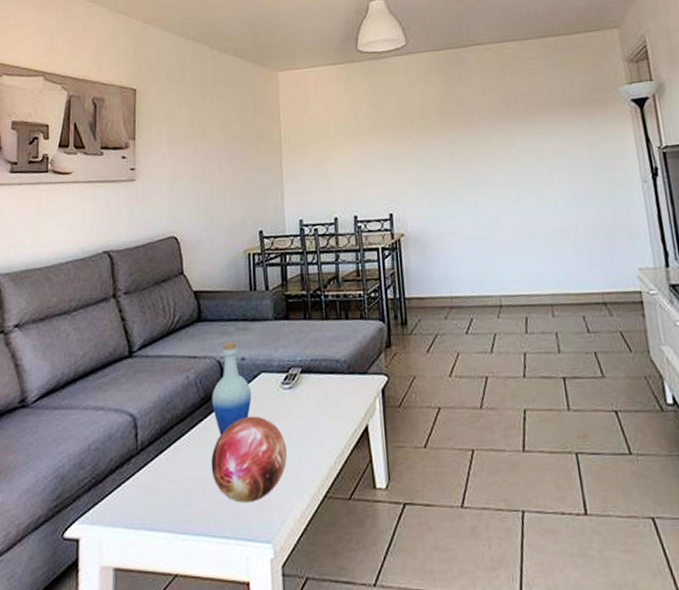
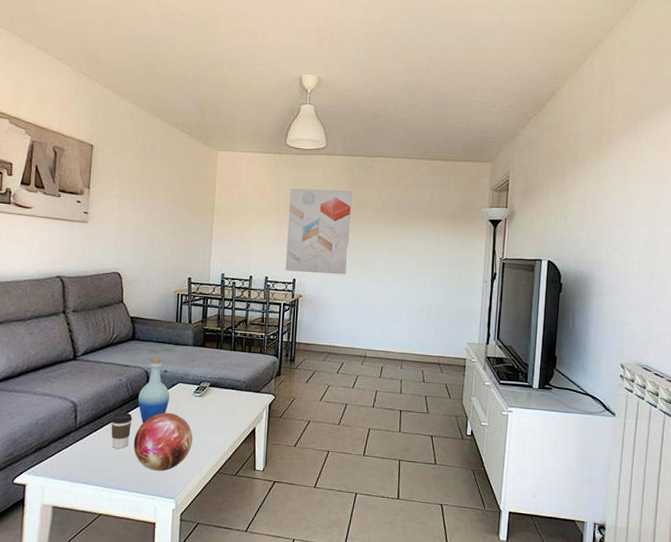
coffee cup: none [180,422,207,475] -> present [111,412,132,449]
wall art: none [370,92,457,205] -> present [285,188,352,275]

